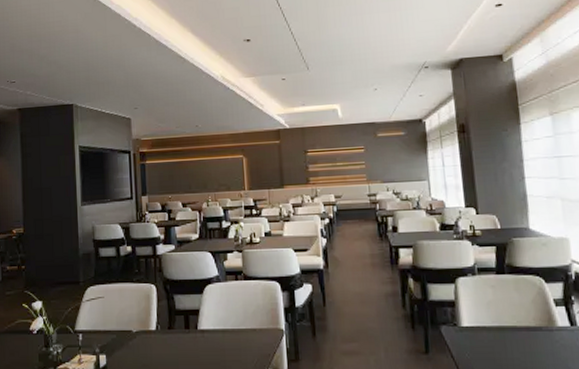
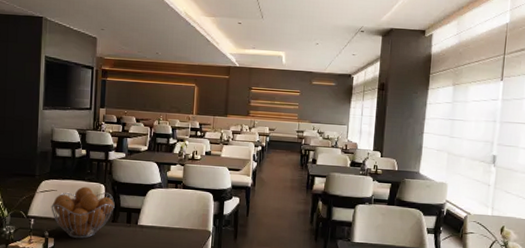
fruit basket: none [99,289,169,352] -> present [51,186,115,239]

